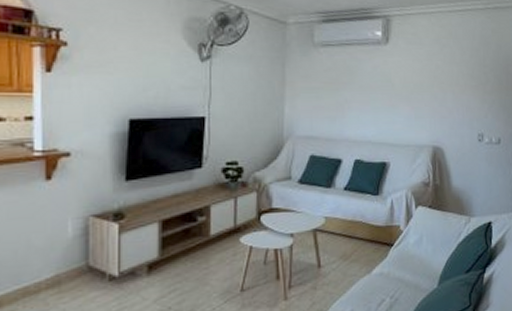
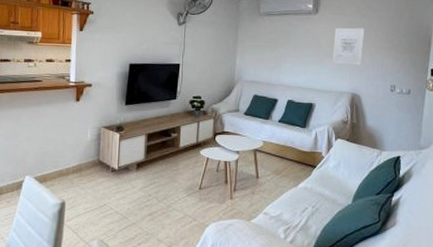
wall art: none [408,61,446,110] -> present [332,27,365,65]

